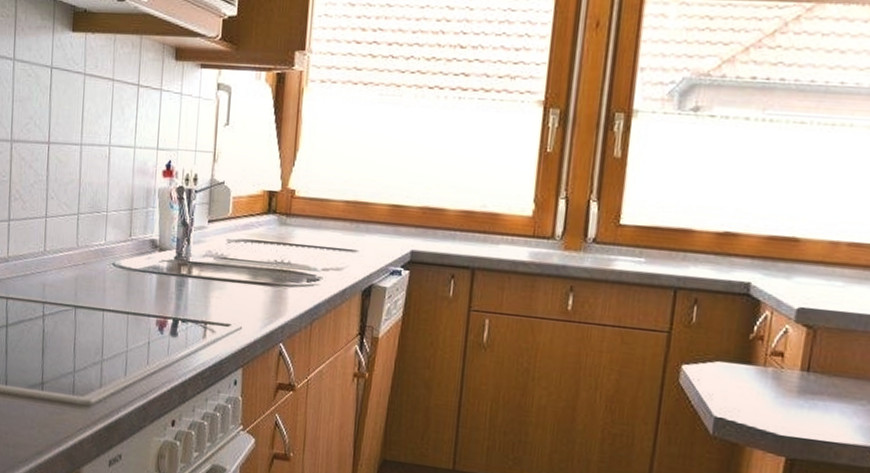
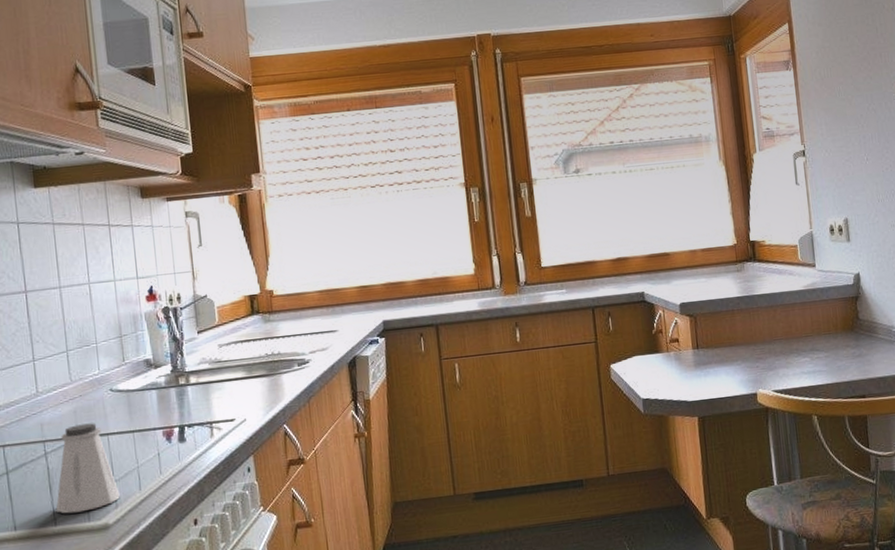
saltshaker: none [44,293,106,384] -> present [55,423,120,514]

